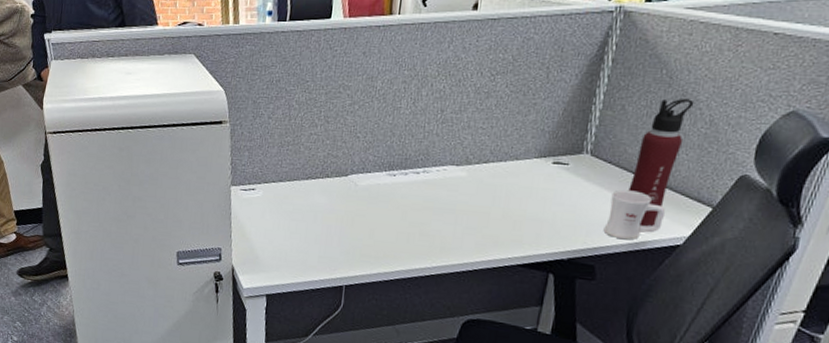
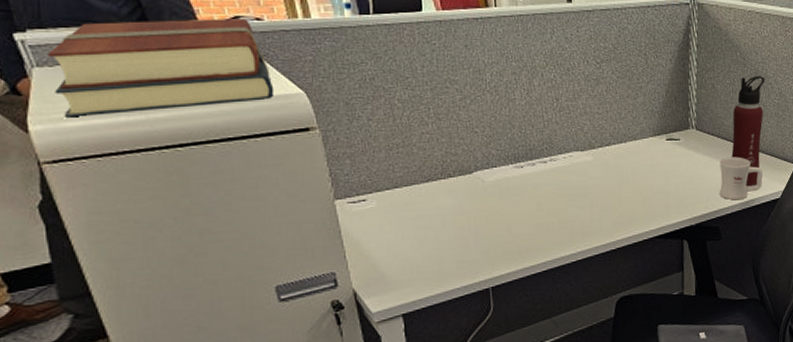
books: none [61,23,202,100] -> present [47,17,275,118]

